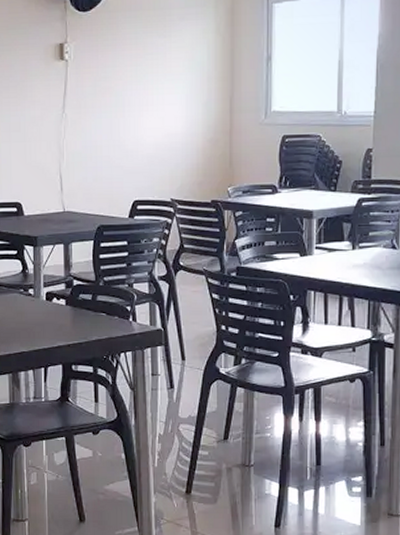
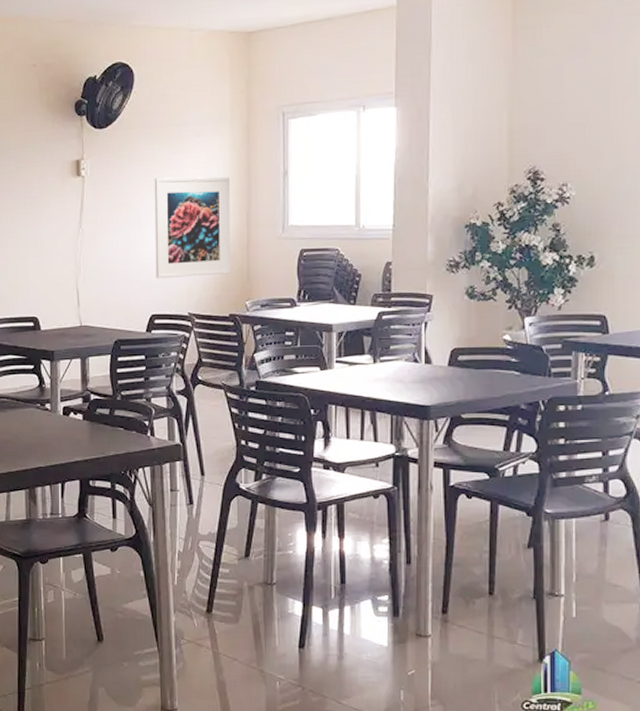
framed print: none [138,61,213,165] -> present [154,176,231,279]

